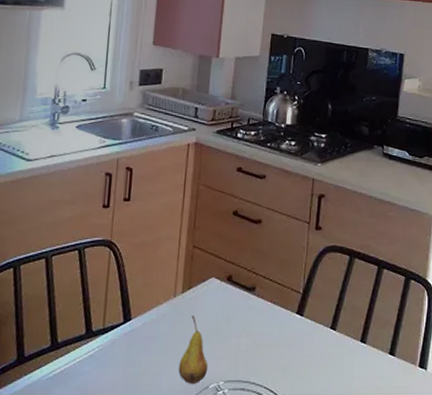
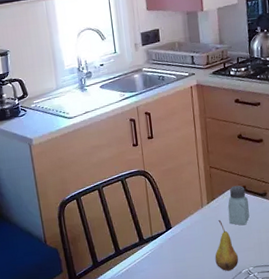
saltshaker: none [205,273,233,326] -> present [228,185,250,226]

